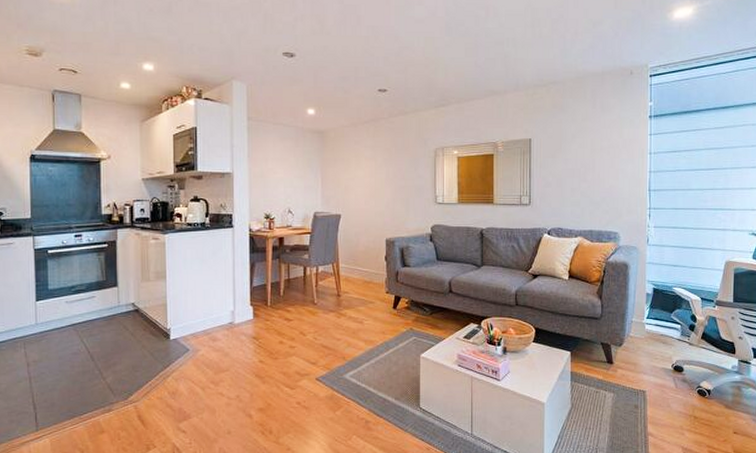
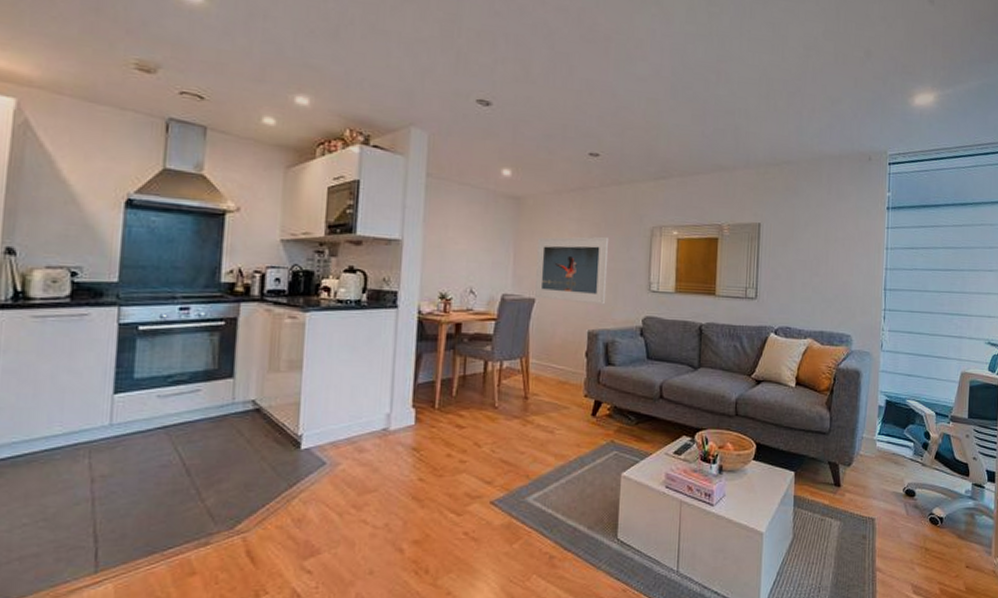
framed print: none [339,159,400,217] -> present [535,236,608,305]

